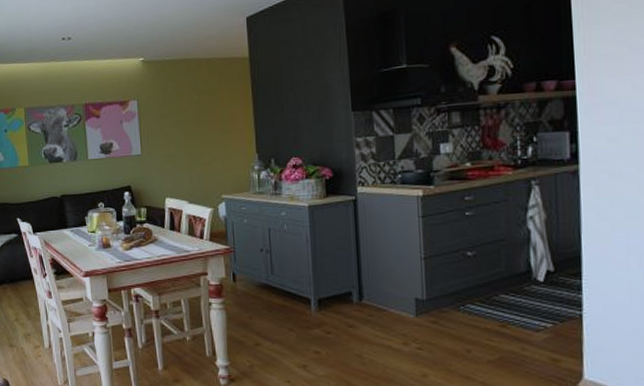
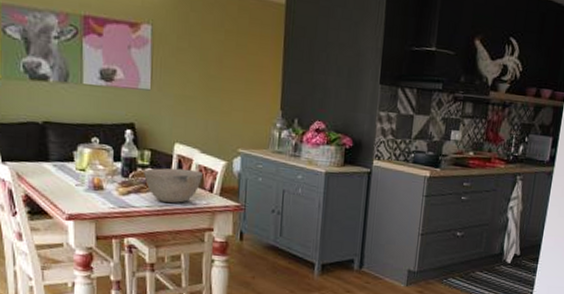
bowl: none [141,220,192,253] -> present [143,168,202,203]

